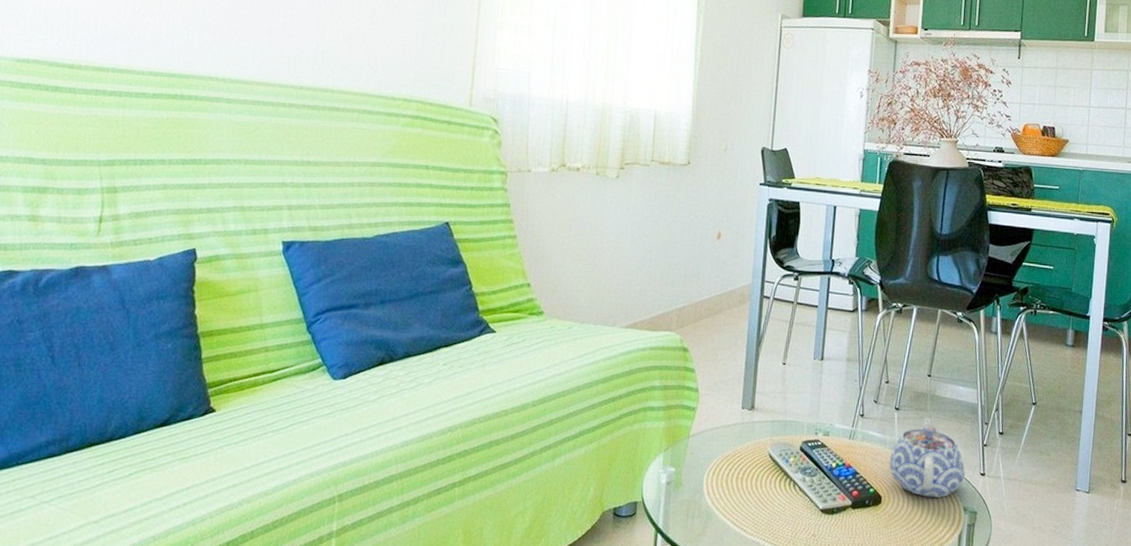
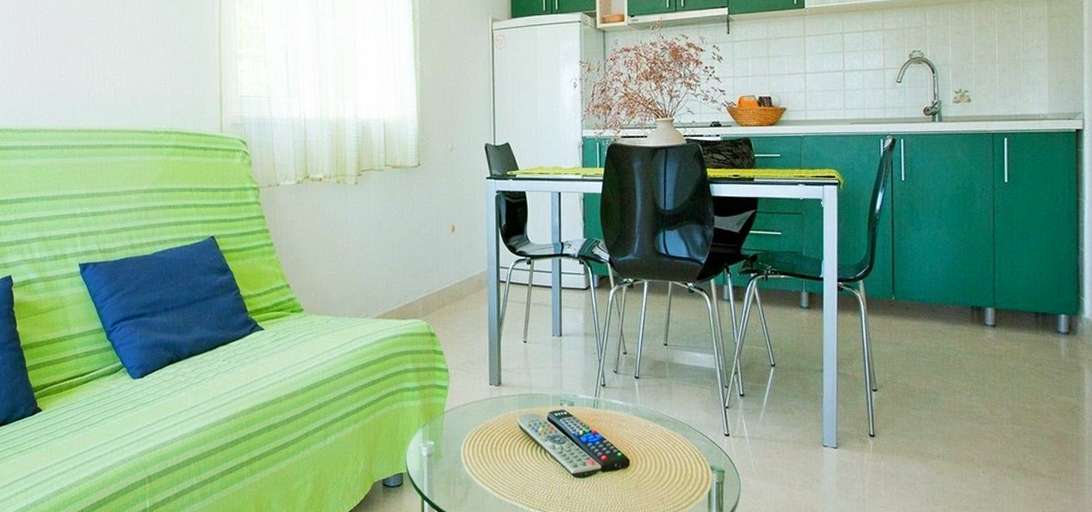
teapot: present [889,417,966,498] -> none [633,384,710,459]

